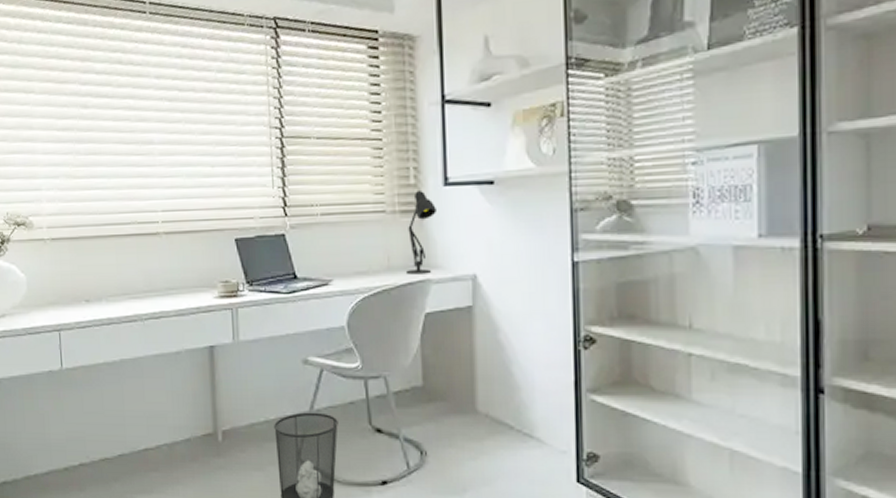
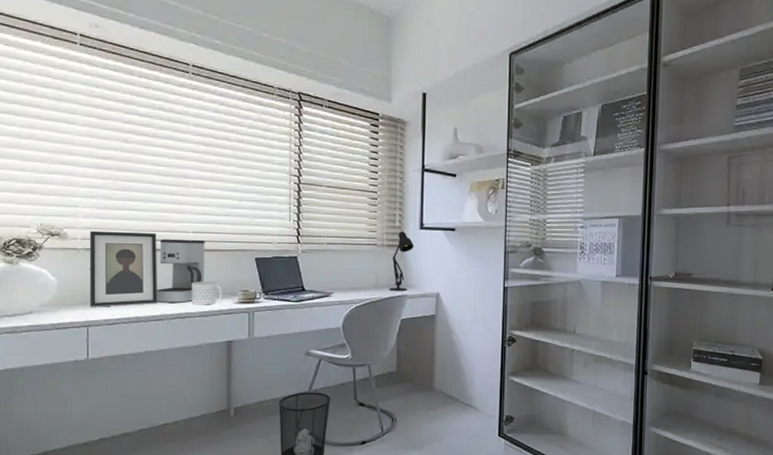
picture frame: none [54,215,130,308] -> present [89,230,158,307]
coffee maker: none [127,220,179,301] -> present [157,239,205,304]
mug: none [165,272,201,302] -> present [191,282,223,305]

